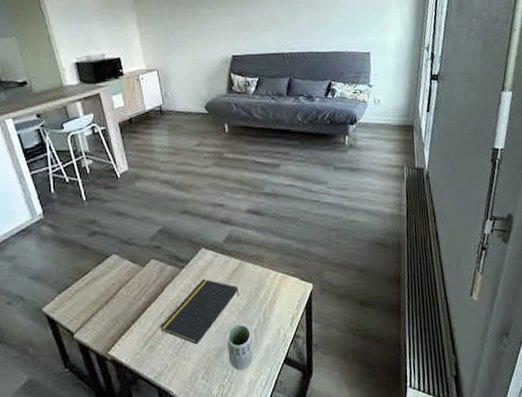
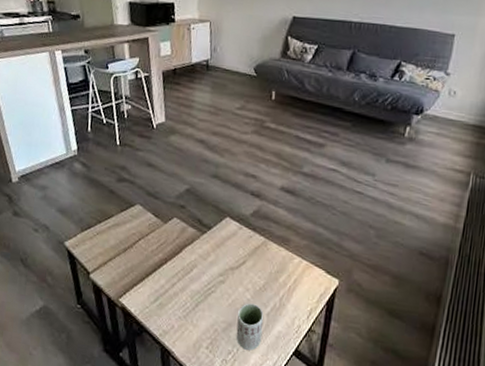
notepad: present [160,279,240,345] -> none [172,249,258,313]

